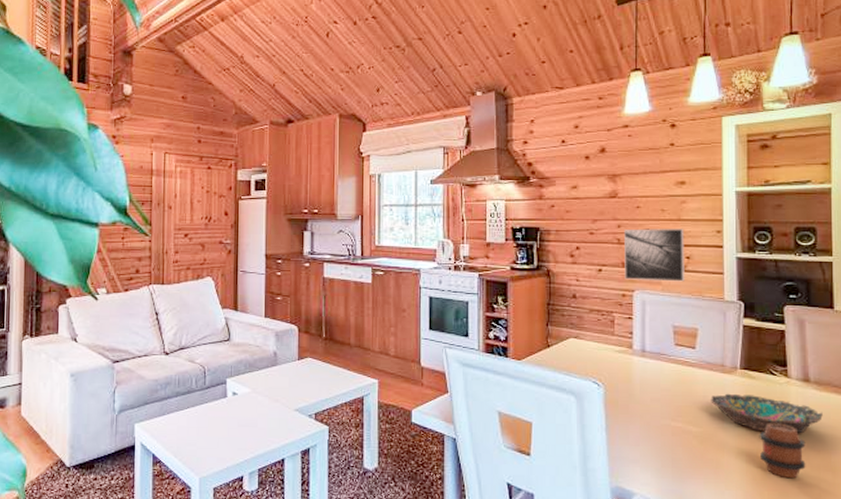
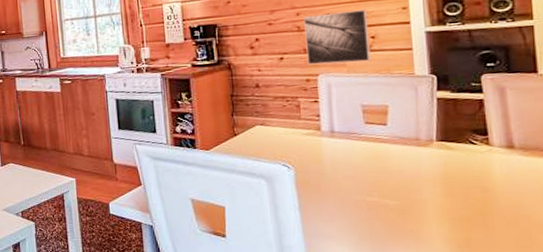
bowl: present [711,393,823,434] -> none [406,165,531,201]
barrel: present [759,423,806,478] -> none [461,191,515,243]

